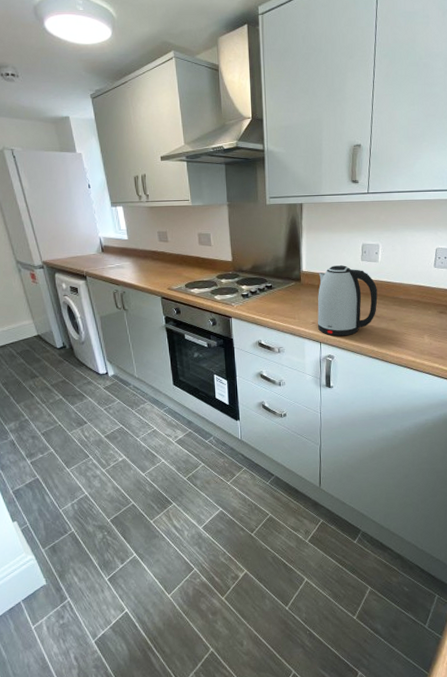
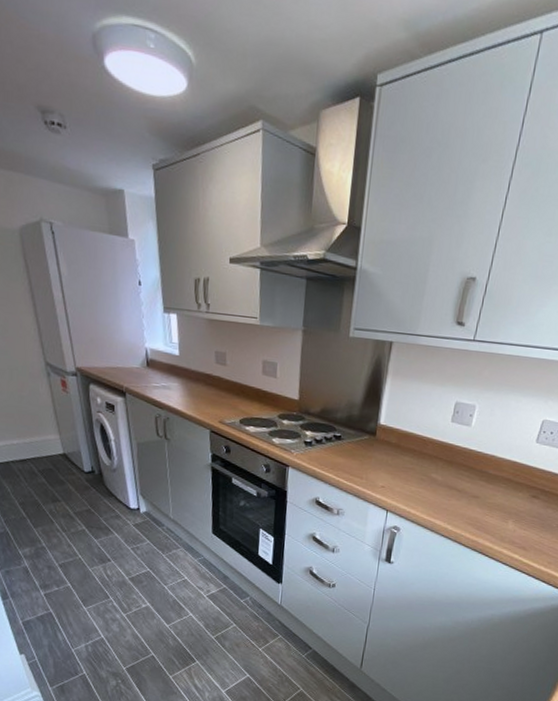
kettle: present [317,265,378,337] -> none [387,423,464,508]

